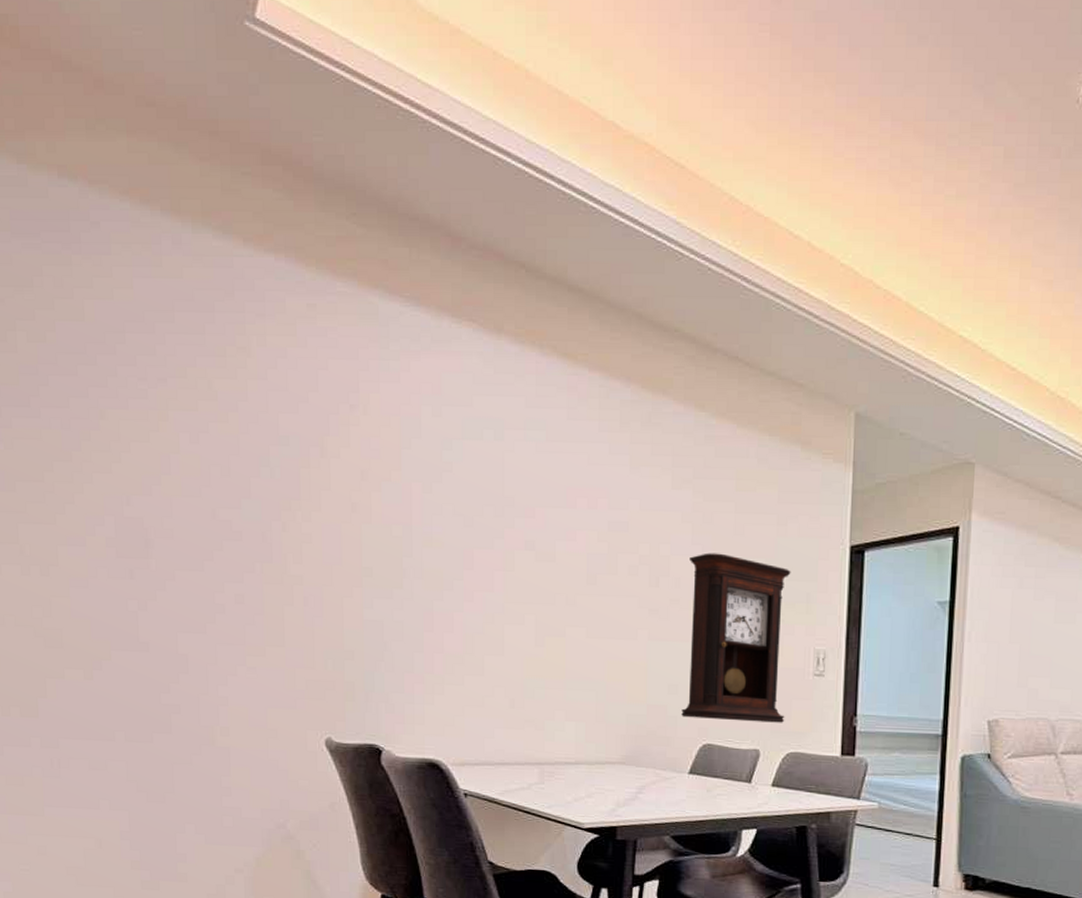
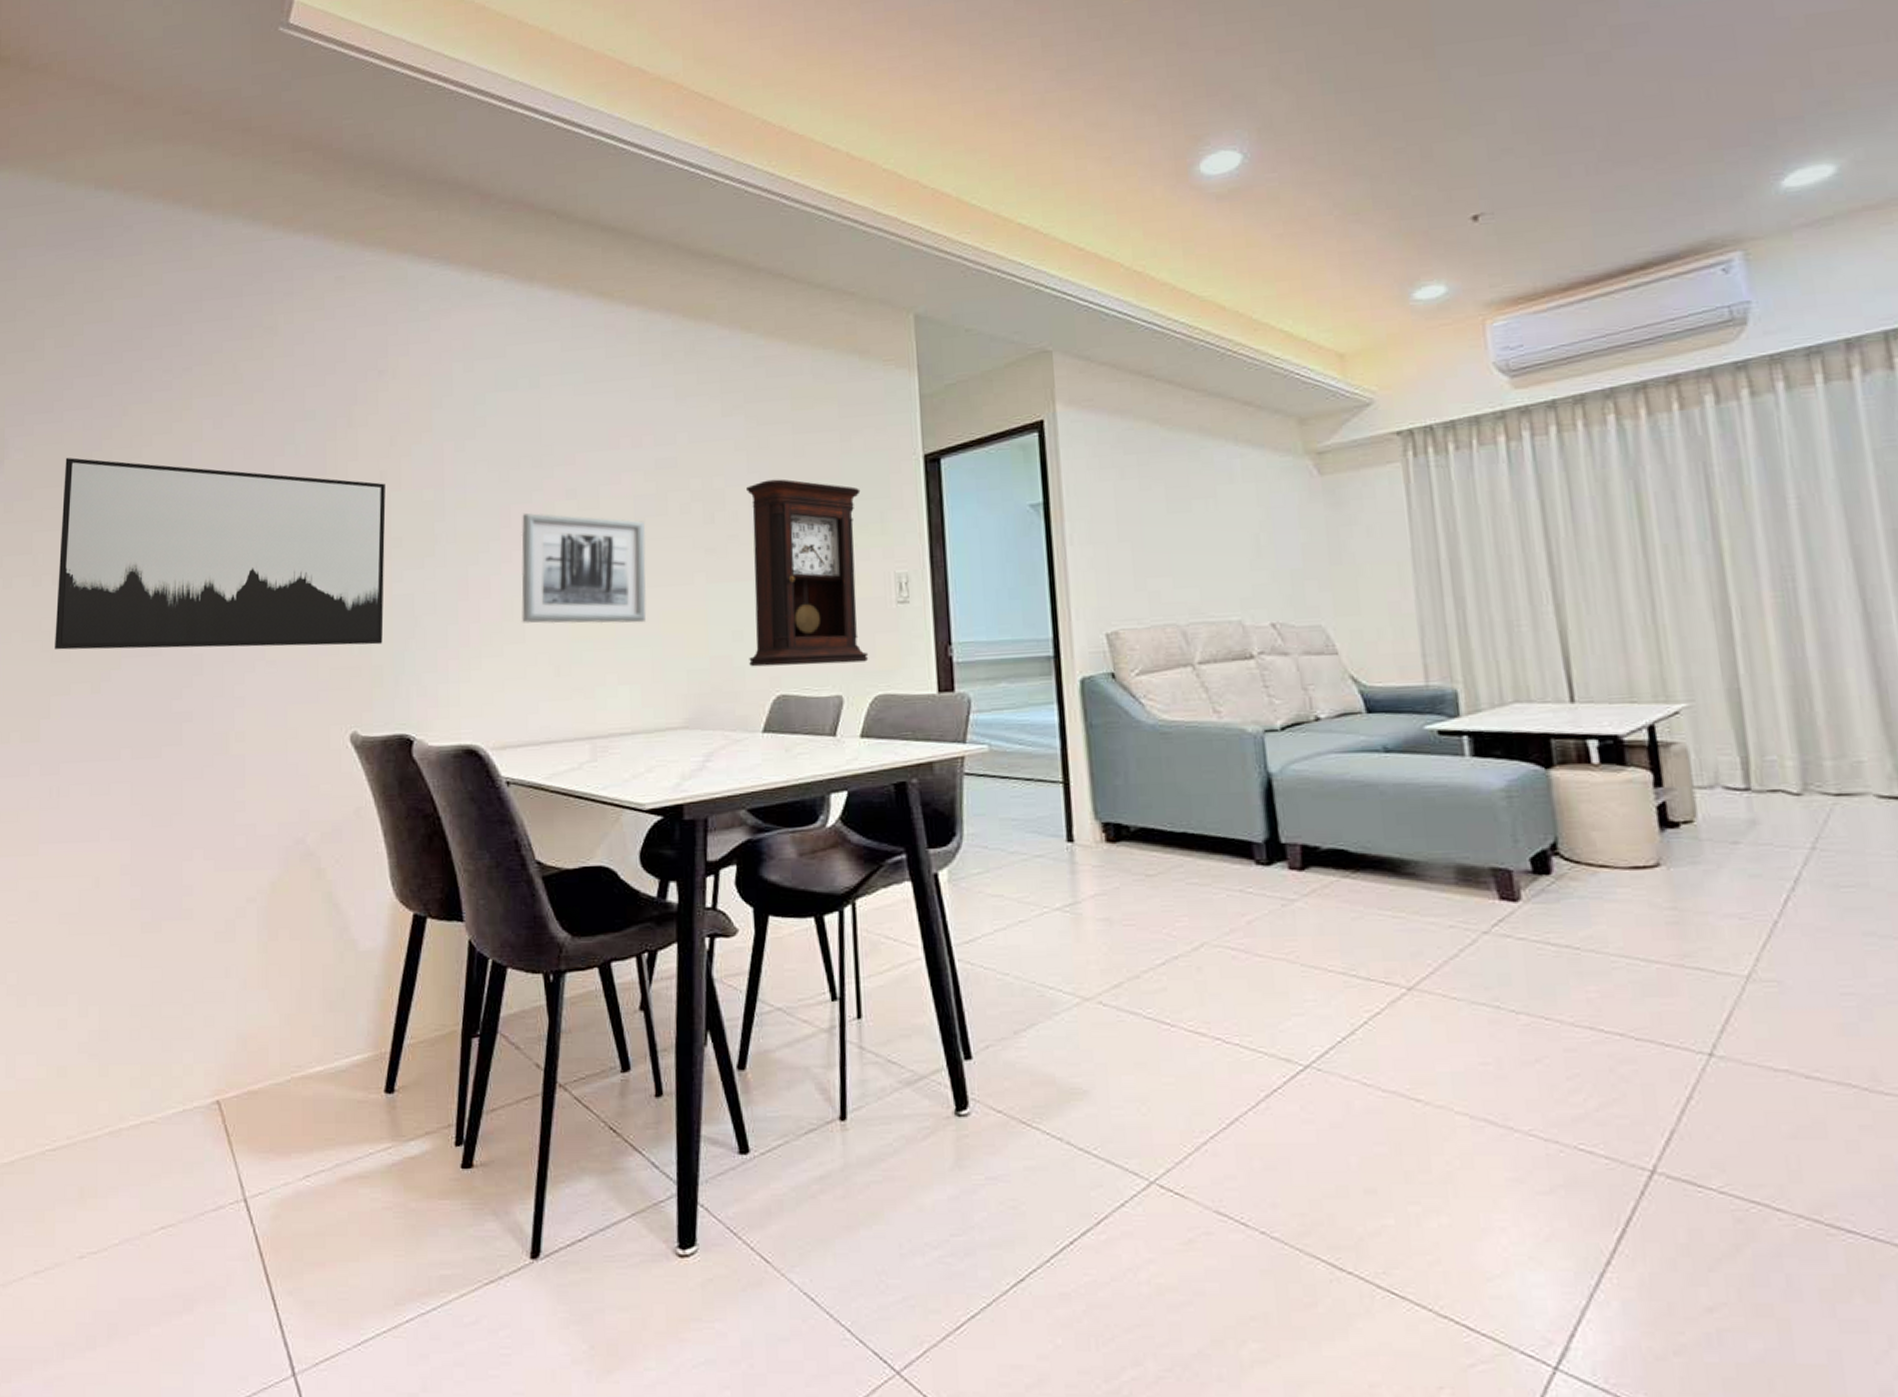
wall art: none [45,455,357,663] -> present [55,457,386,650]
wall art: none [482,559,597,669] -> present [521,513,647,624]

